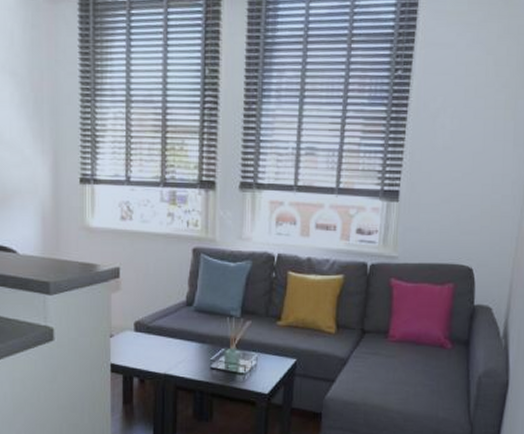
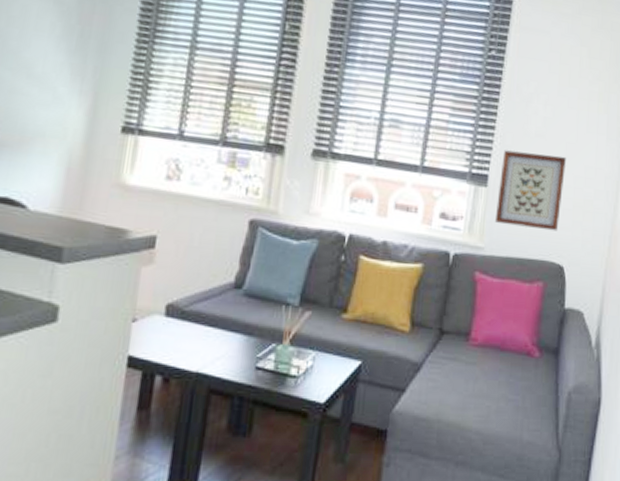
wall art: none [406,166,473,237] -> present [494,150,566,231]

